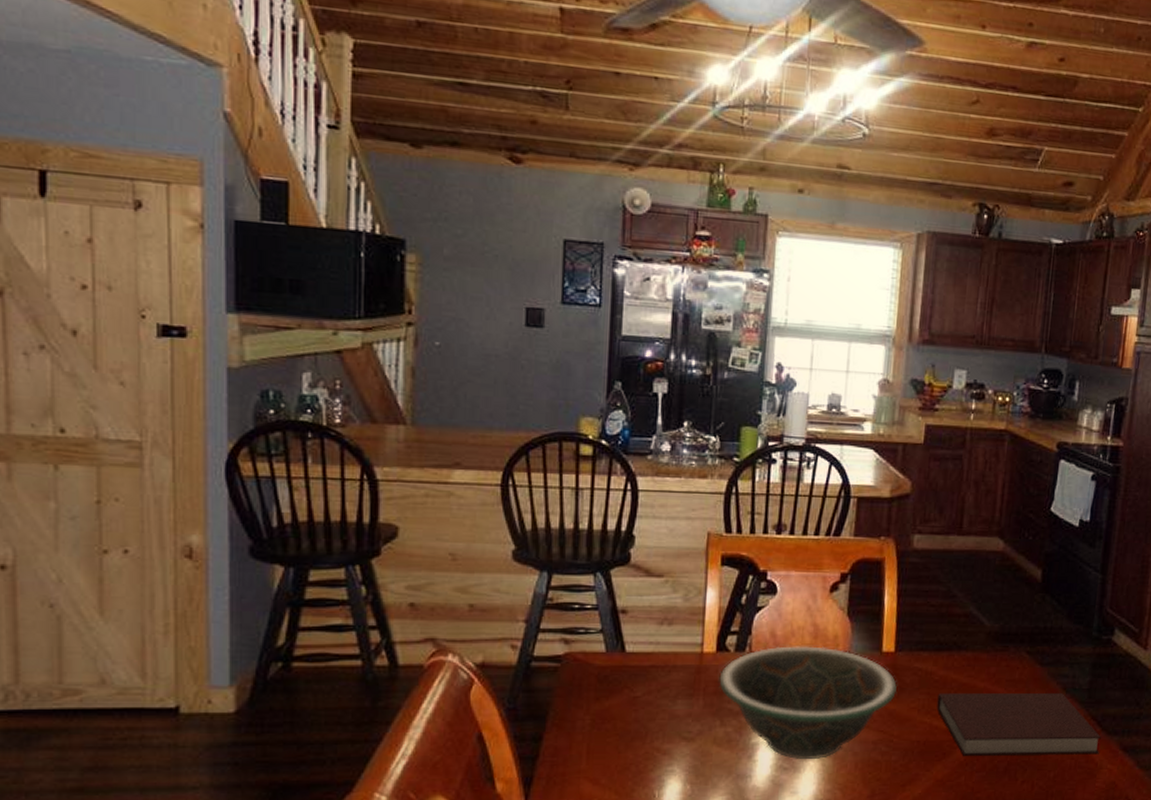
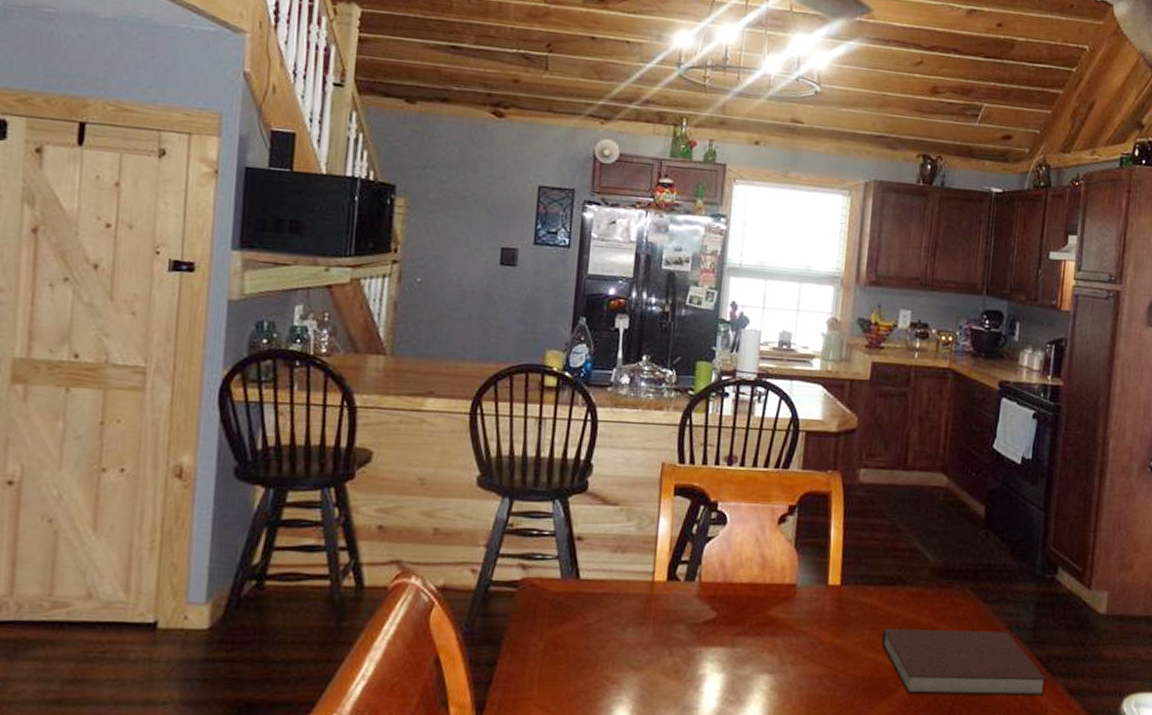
decorative bowl: present [719,646,897,760] -> none [668,577,843,694]

